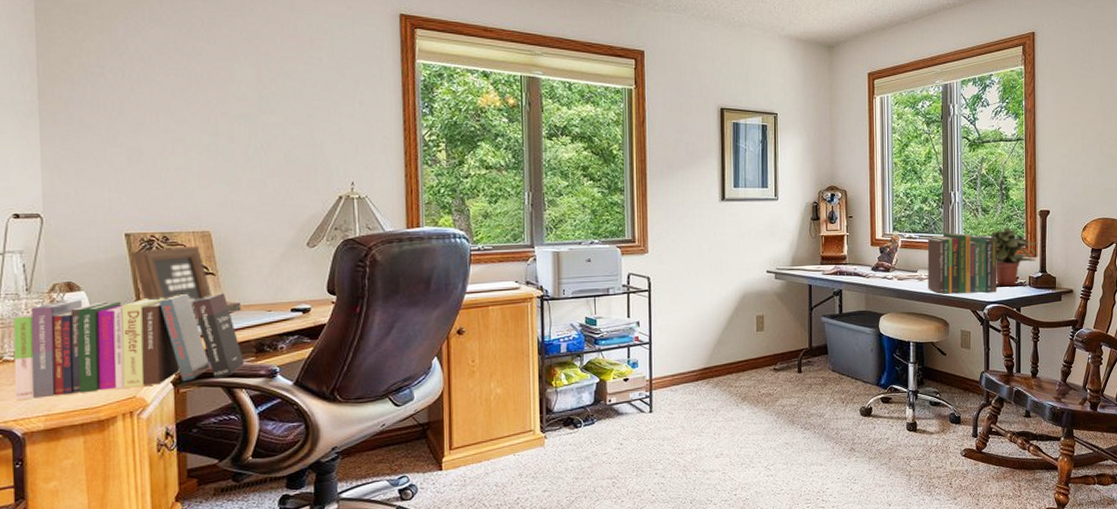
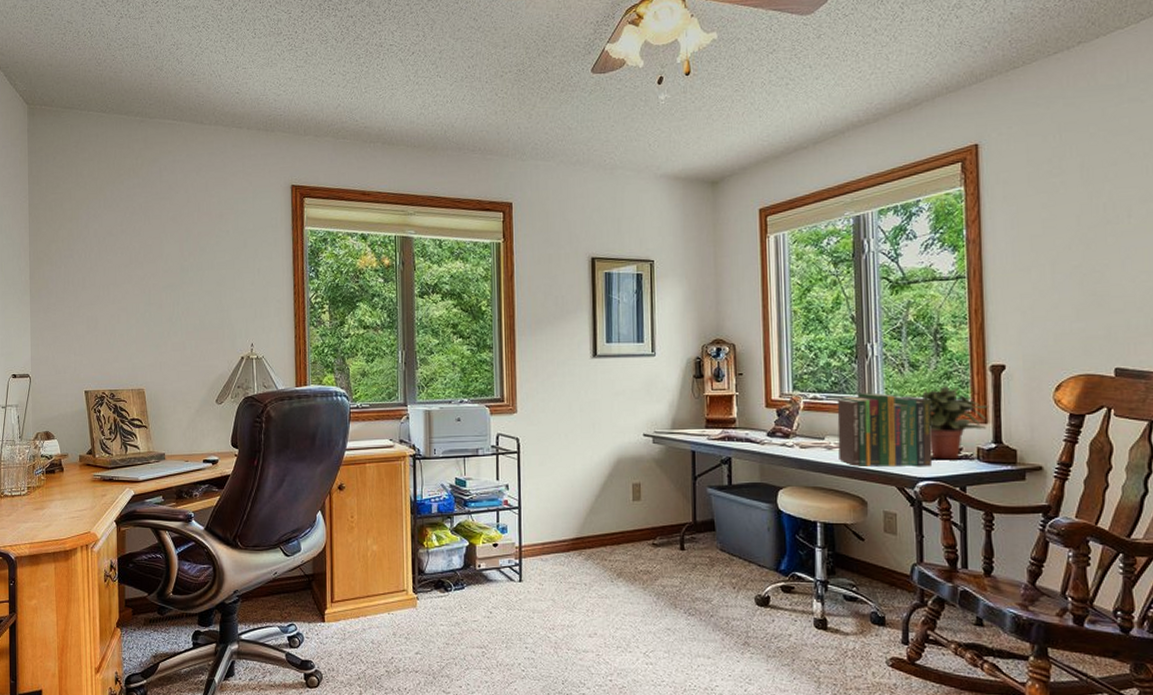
books: present [13,293,245,401] -> none [10,443,168,530]
picture frame: present [130,245,213,324] -> none [88,401,146,471]

